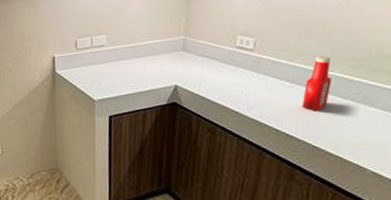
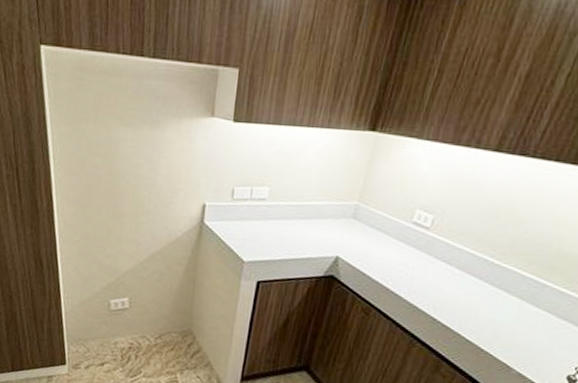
ketchup bottle: present [302,56,332,111] -> none [465,245,509,304]

